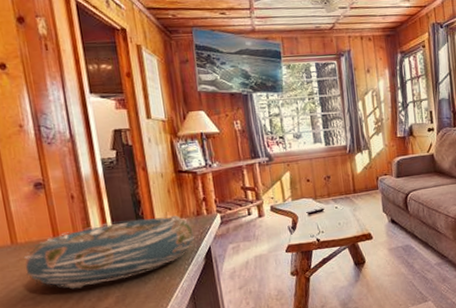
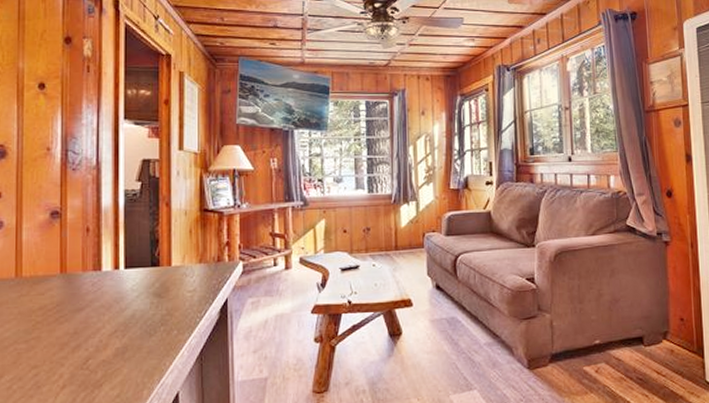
decorative bowl: present [23,215,195,290] -> none [25,259,212,335]

